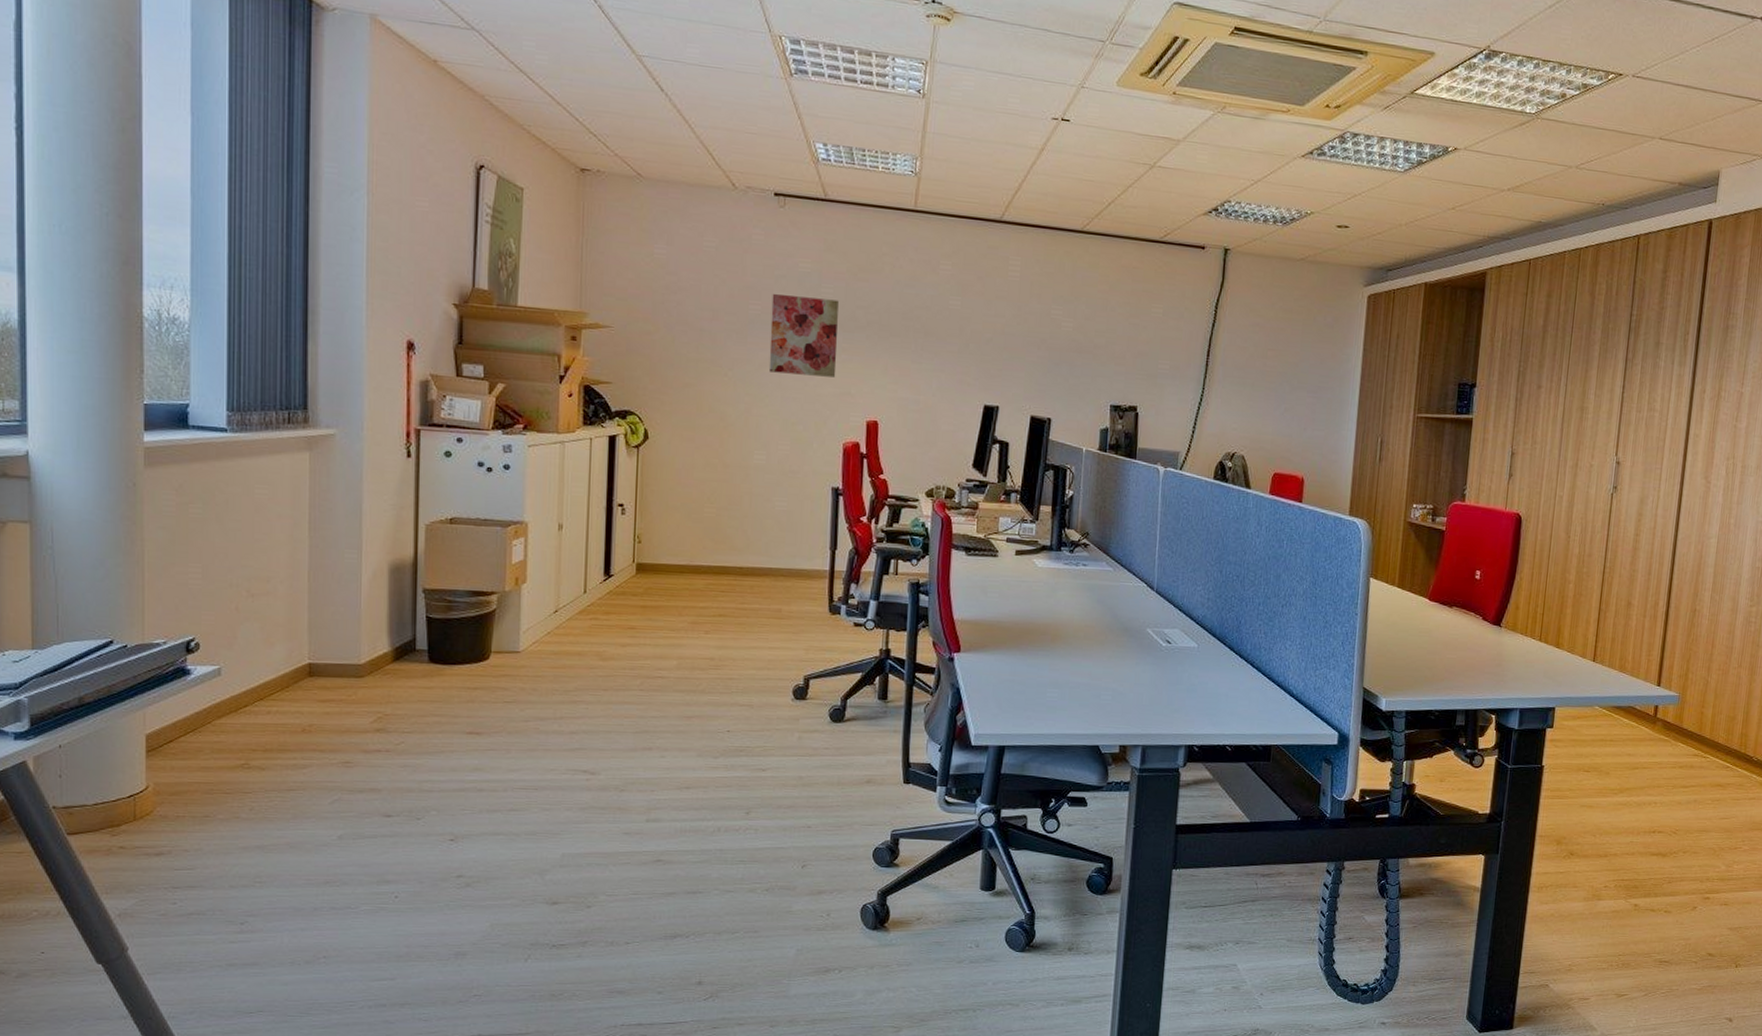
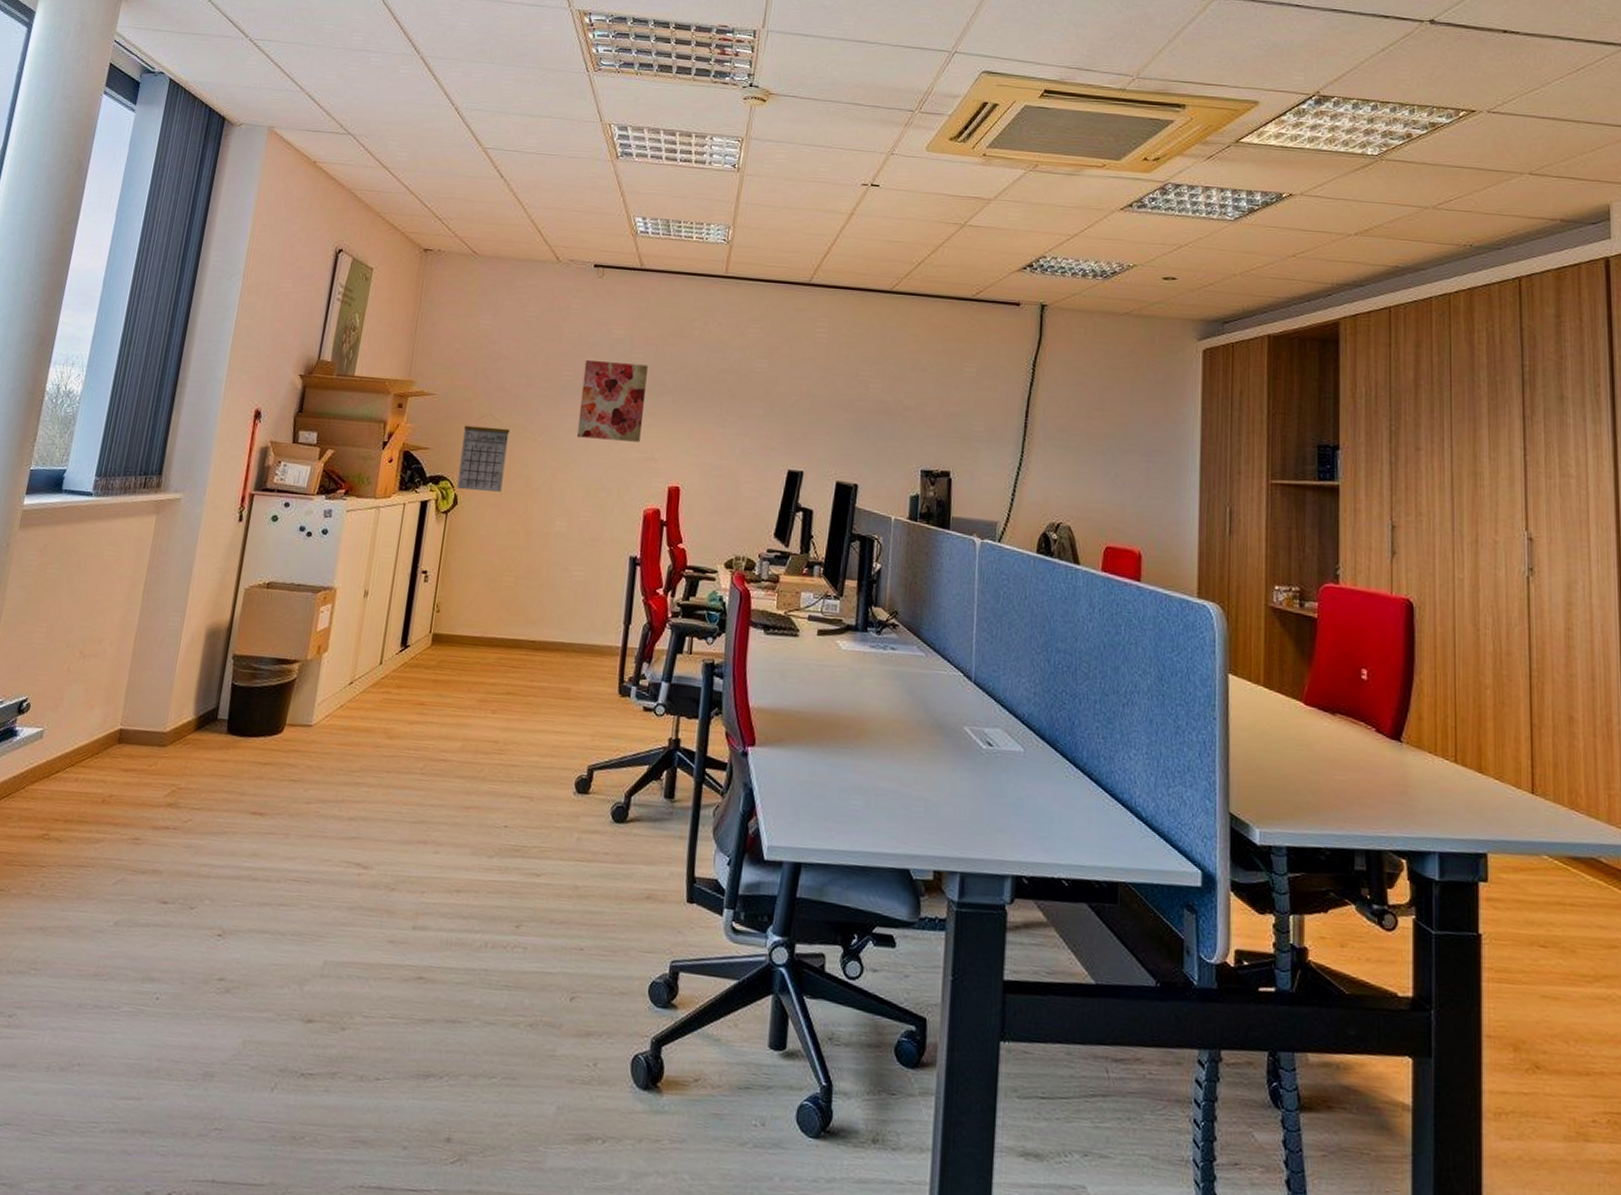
calendar: none [646,348,698,426] -> present [457,414,511,492]

